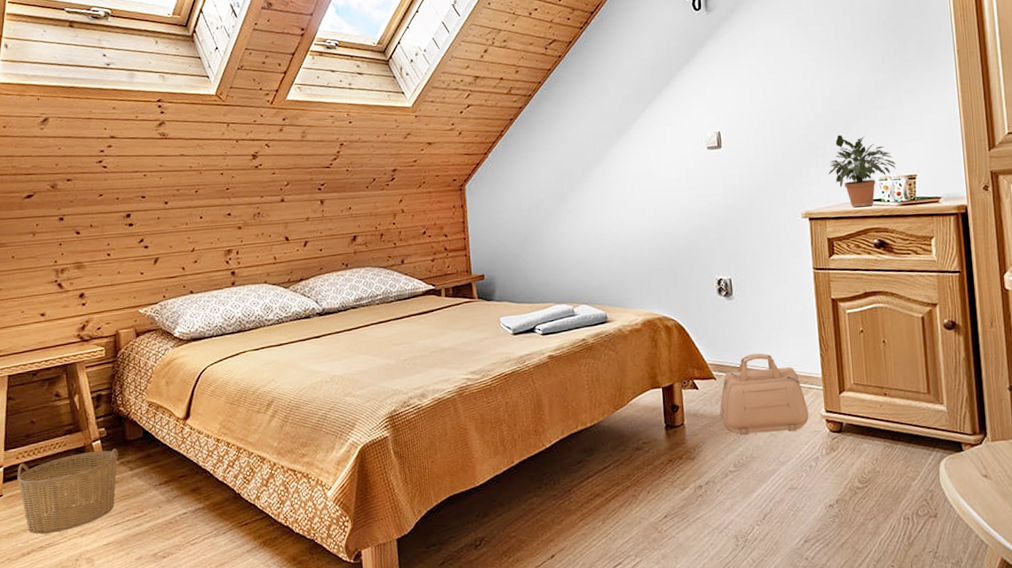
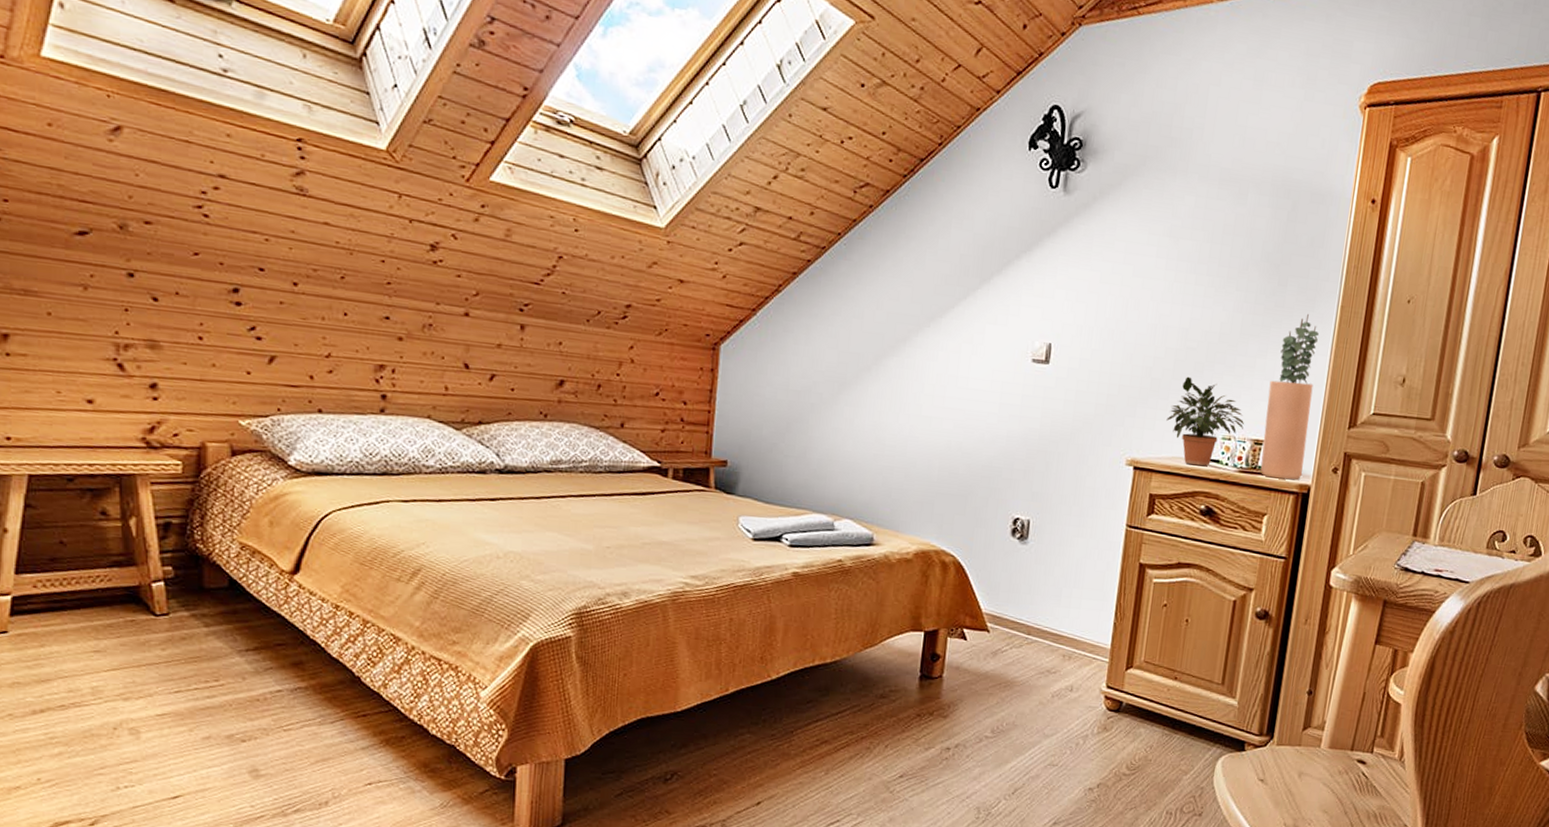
basket: present [17,448,119,534] -> none [32,594,190,690]
handbag: present [720,353,810,435] -> none [986,609,1088,703]
vase: none [910,62,957,205] -> present [1260,313,1319,480]

